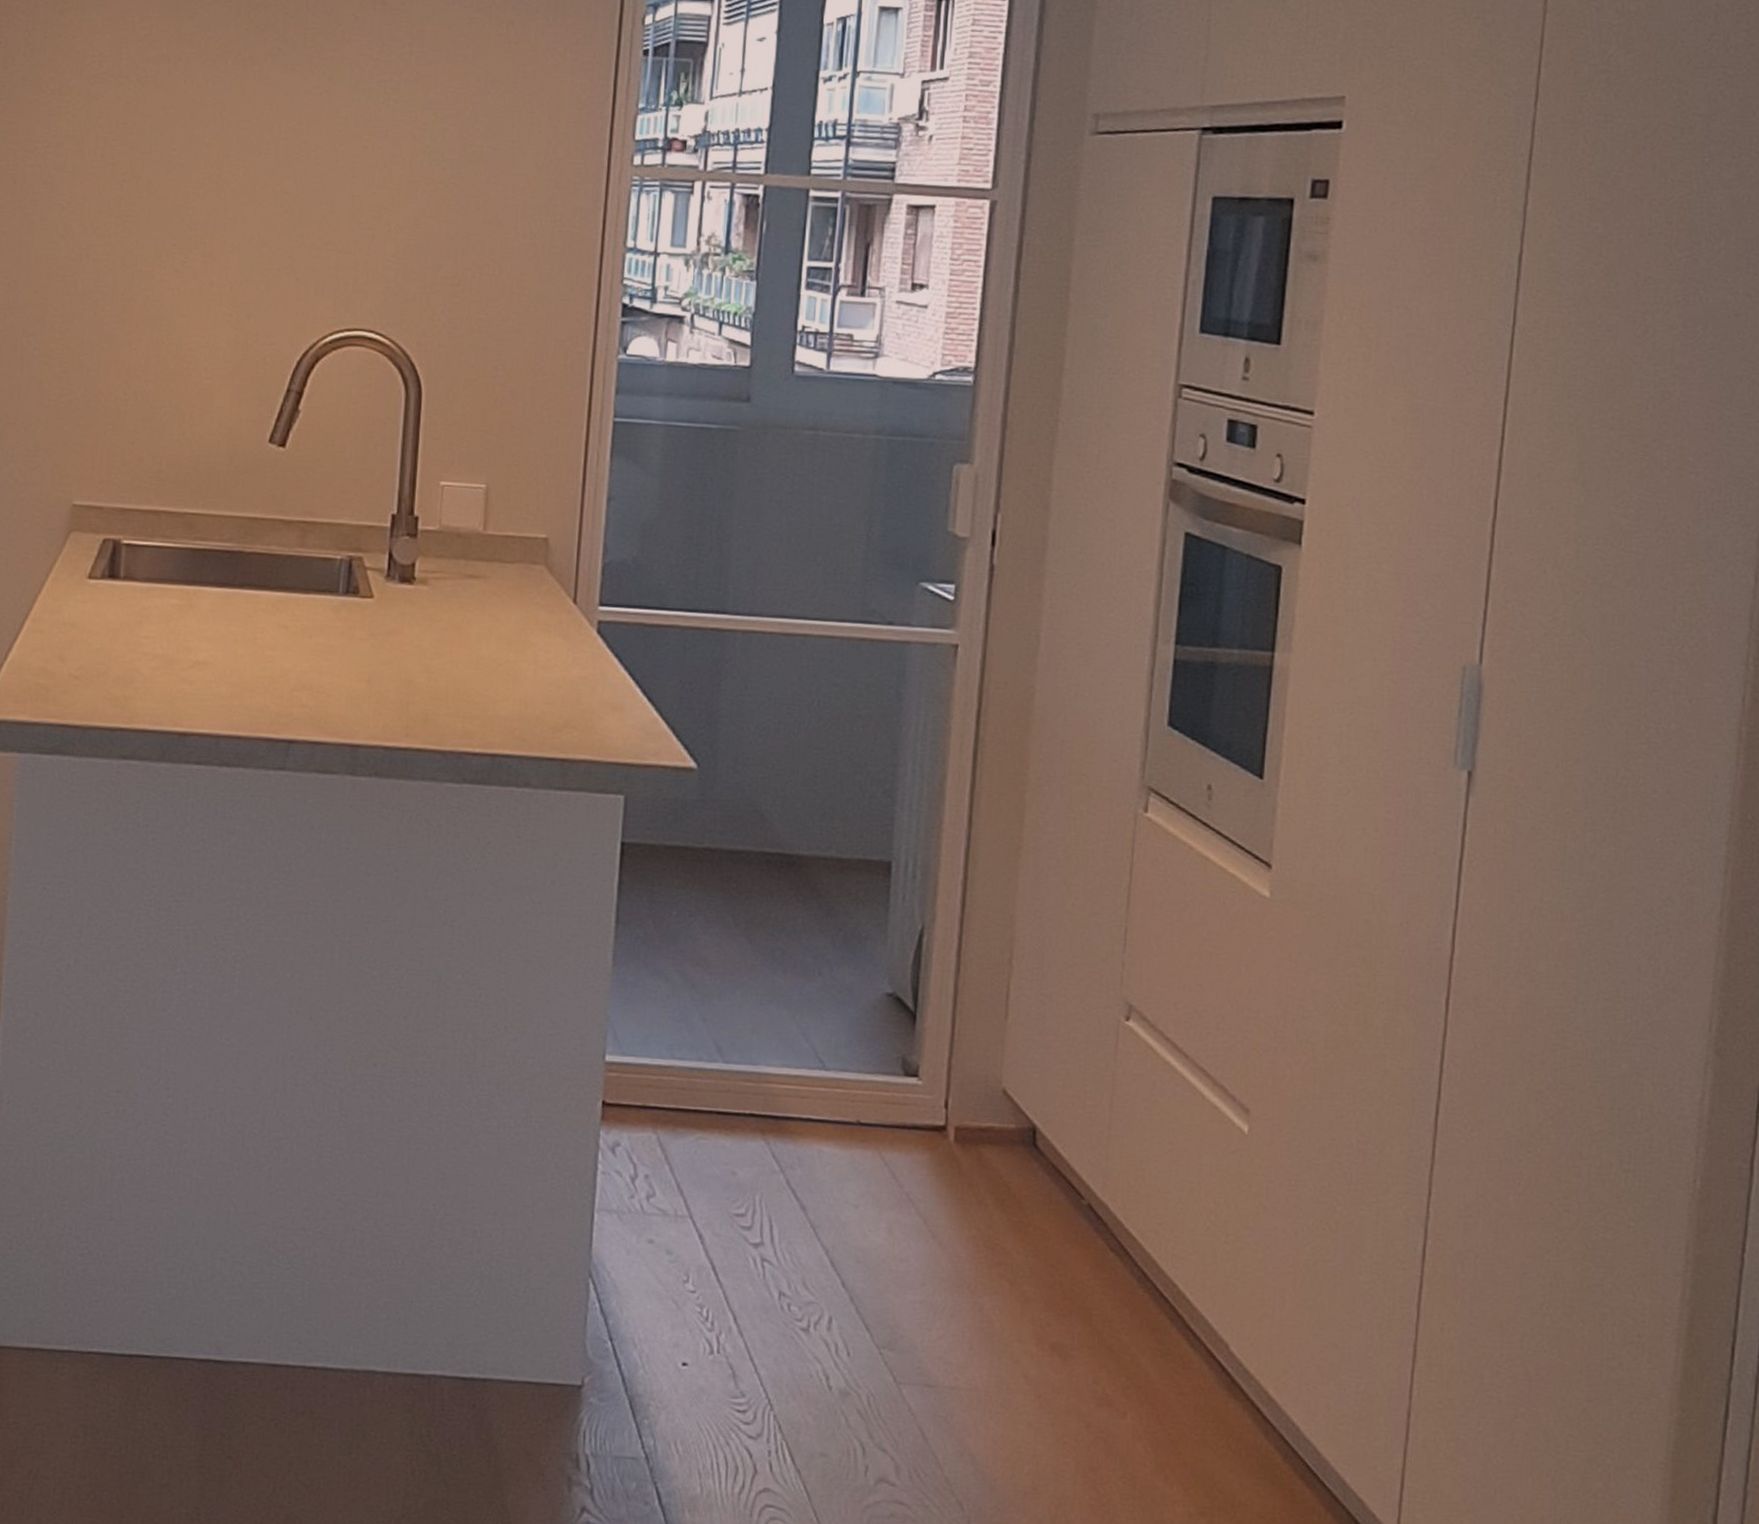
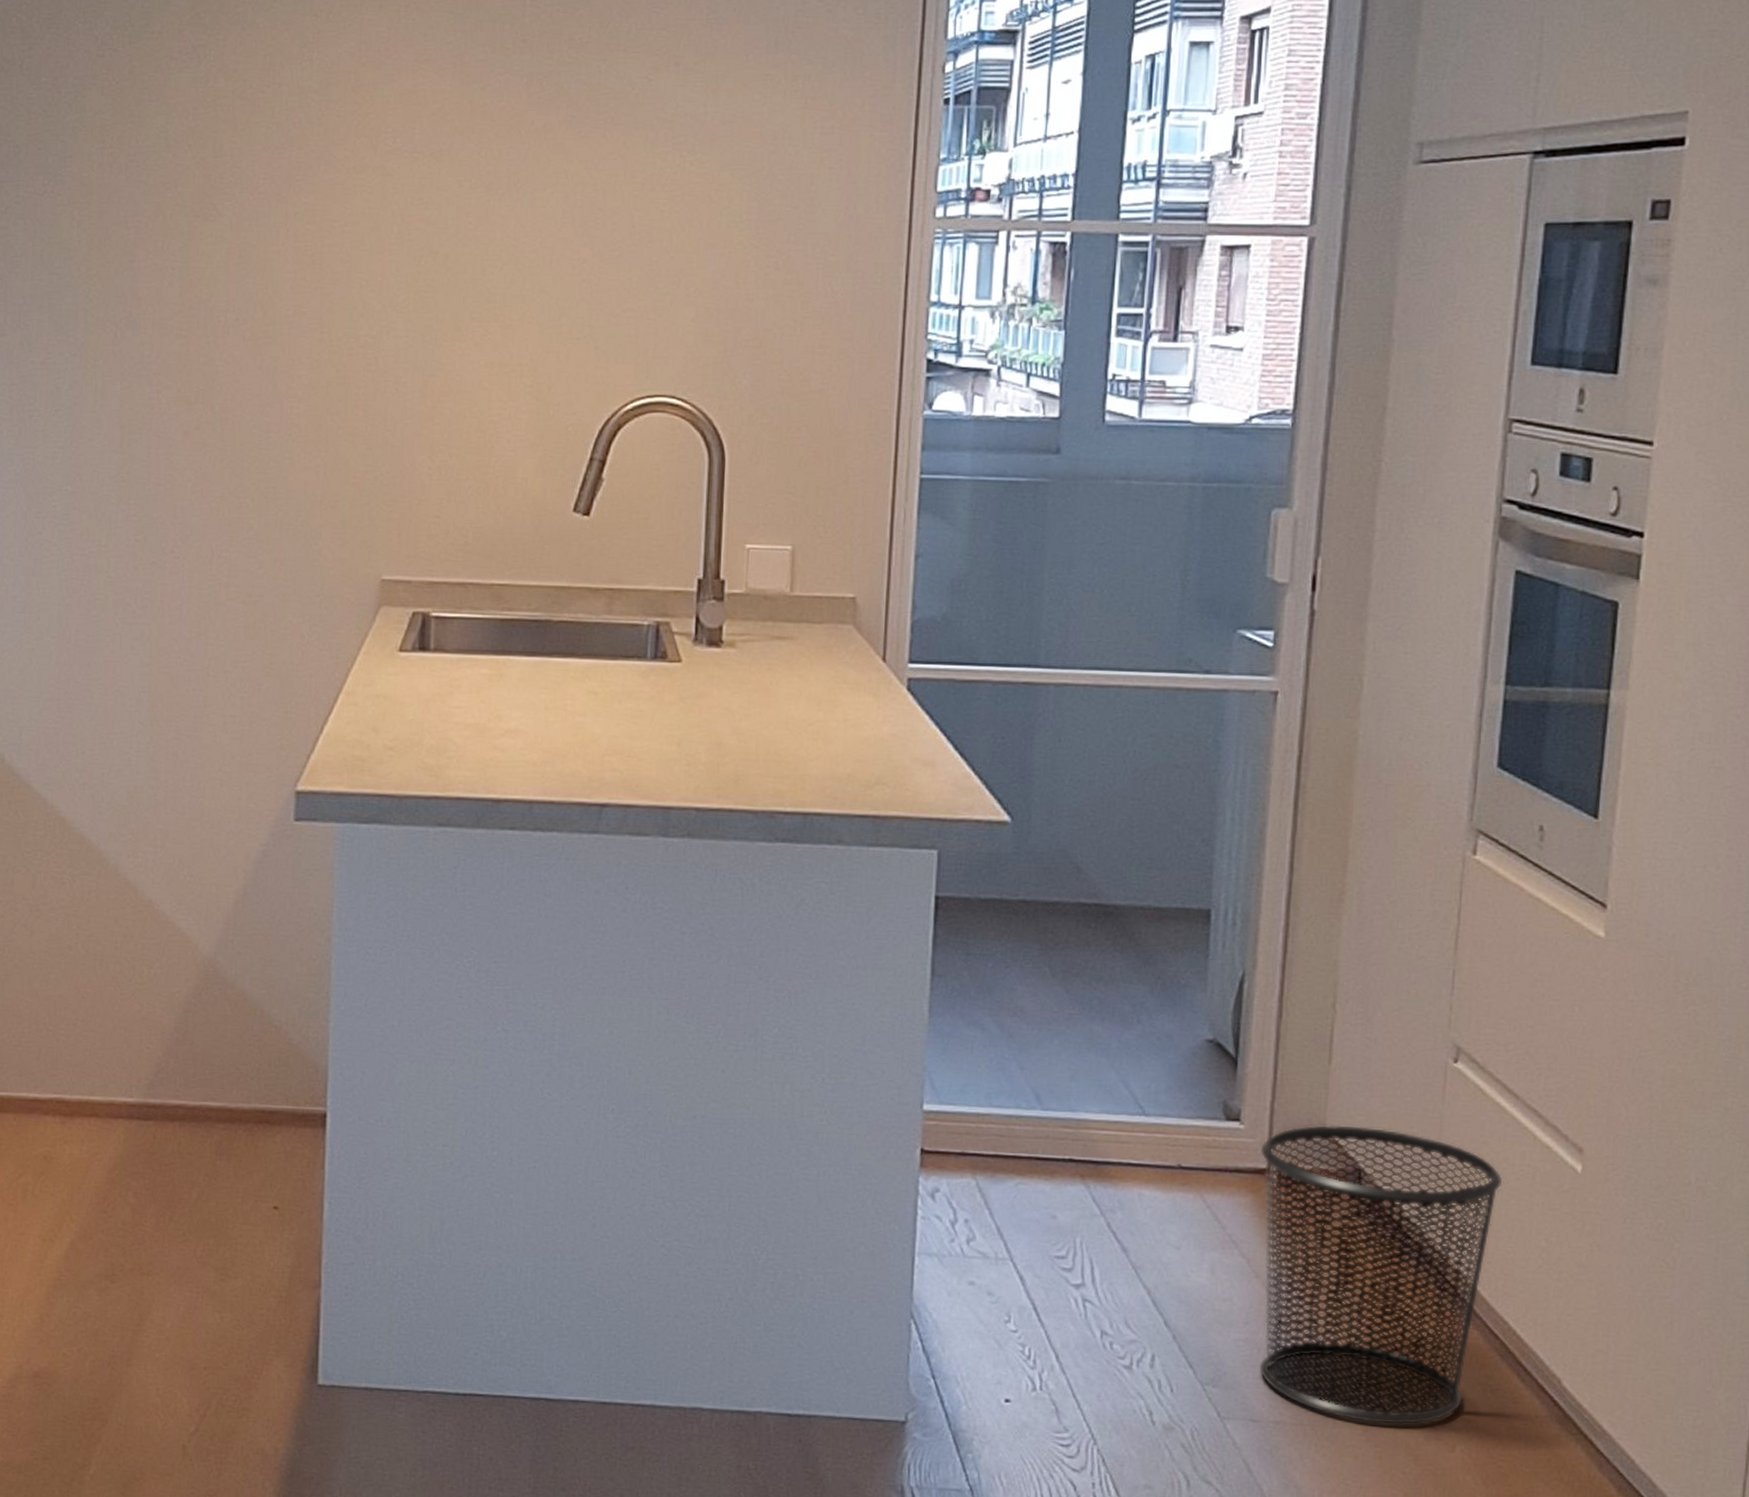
waste bin: none [935,1082,1173,1390] -> present [1259,1125,1503,1424]

